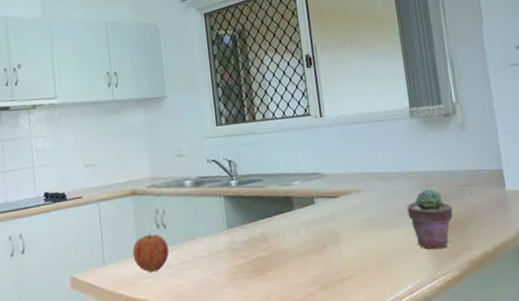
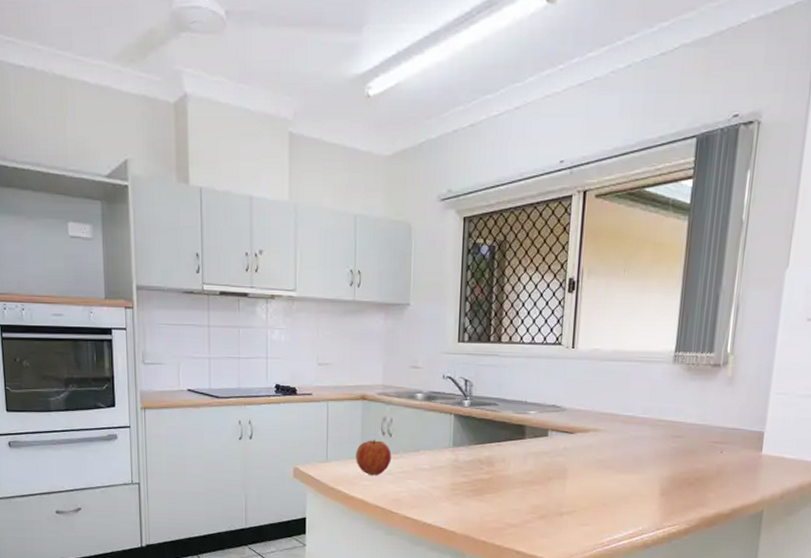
potted succulent: present [407,188,453,250] -> none [646,439,696,502]

